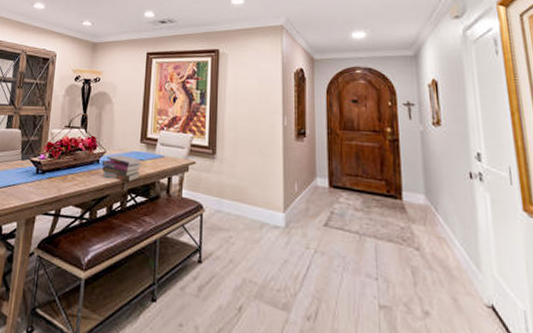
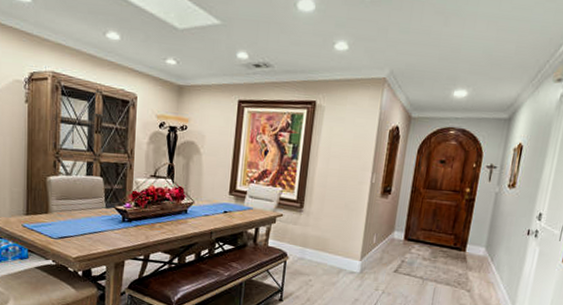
books: present [101,155,143,182] -> none [189,206,231,232]

